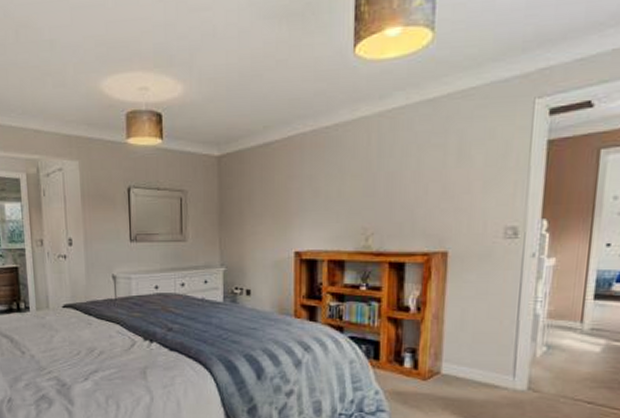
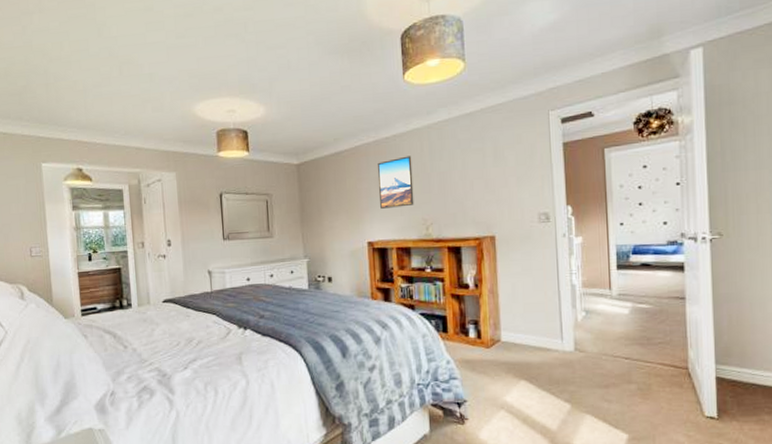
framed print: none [313,150,356,213] -> present [378,156,414,209]

